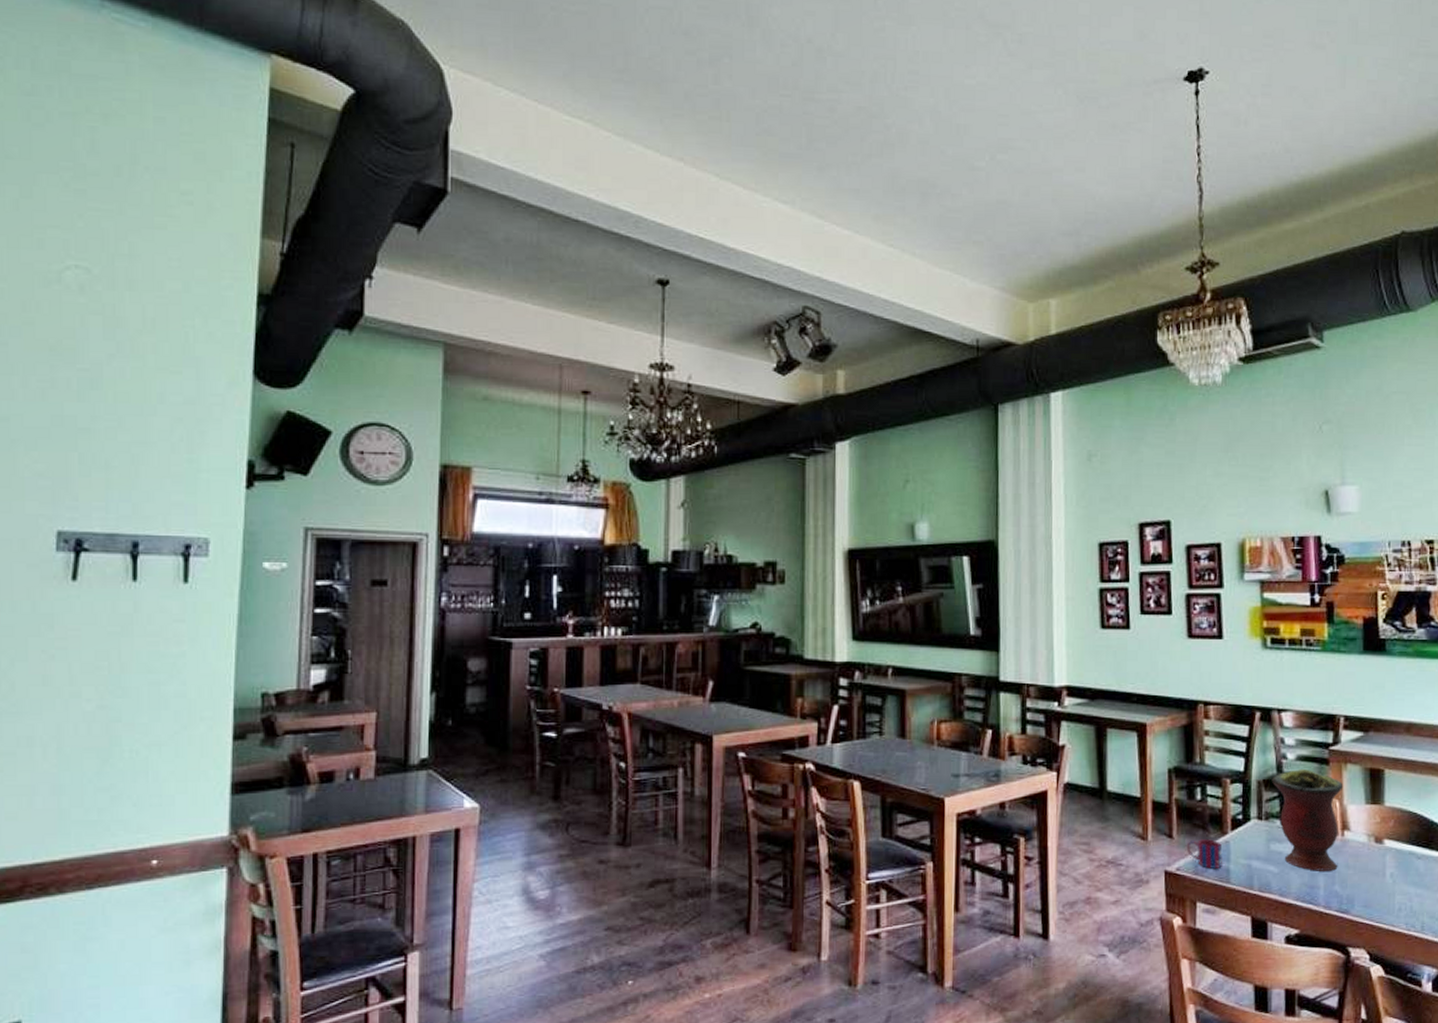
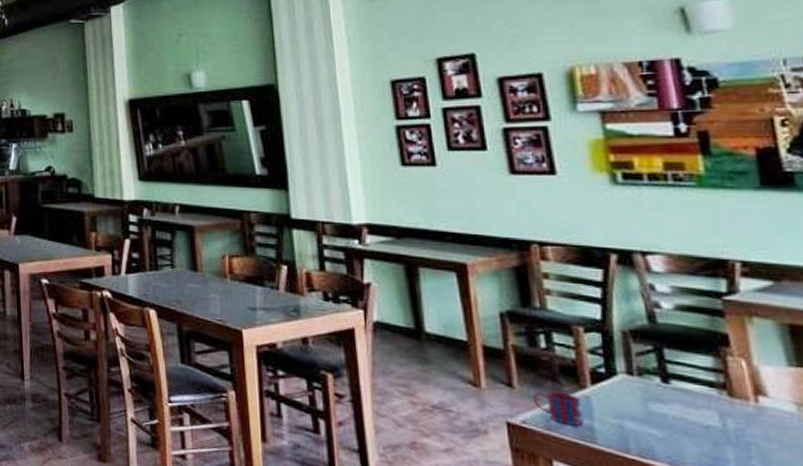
vase: present [1271,769,1344,871] -> none [641,321,754,443]

